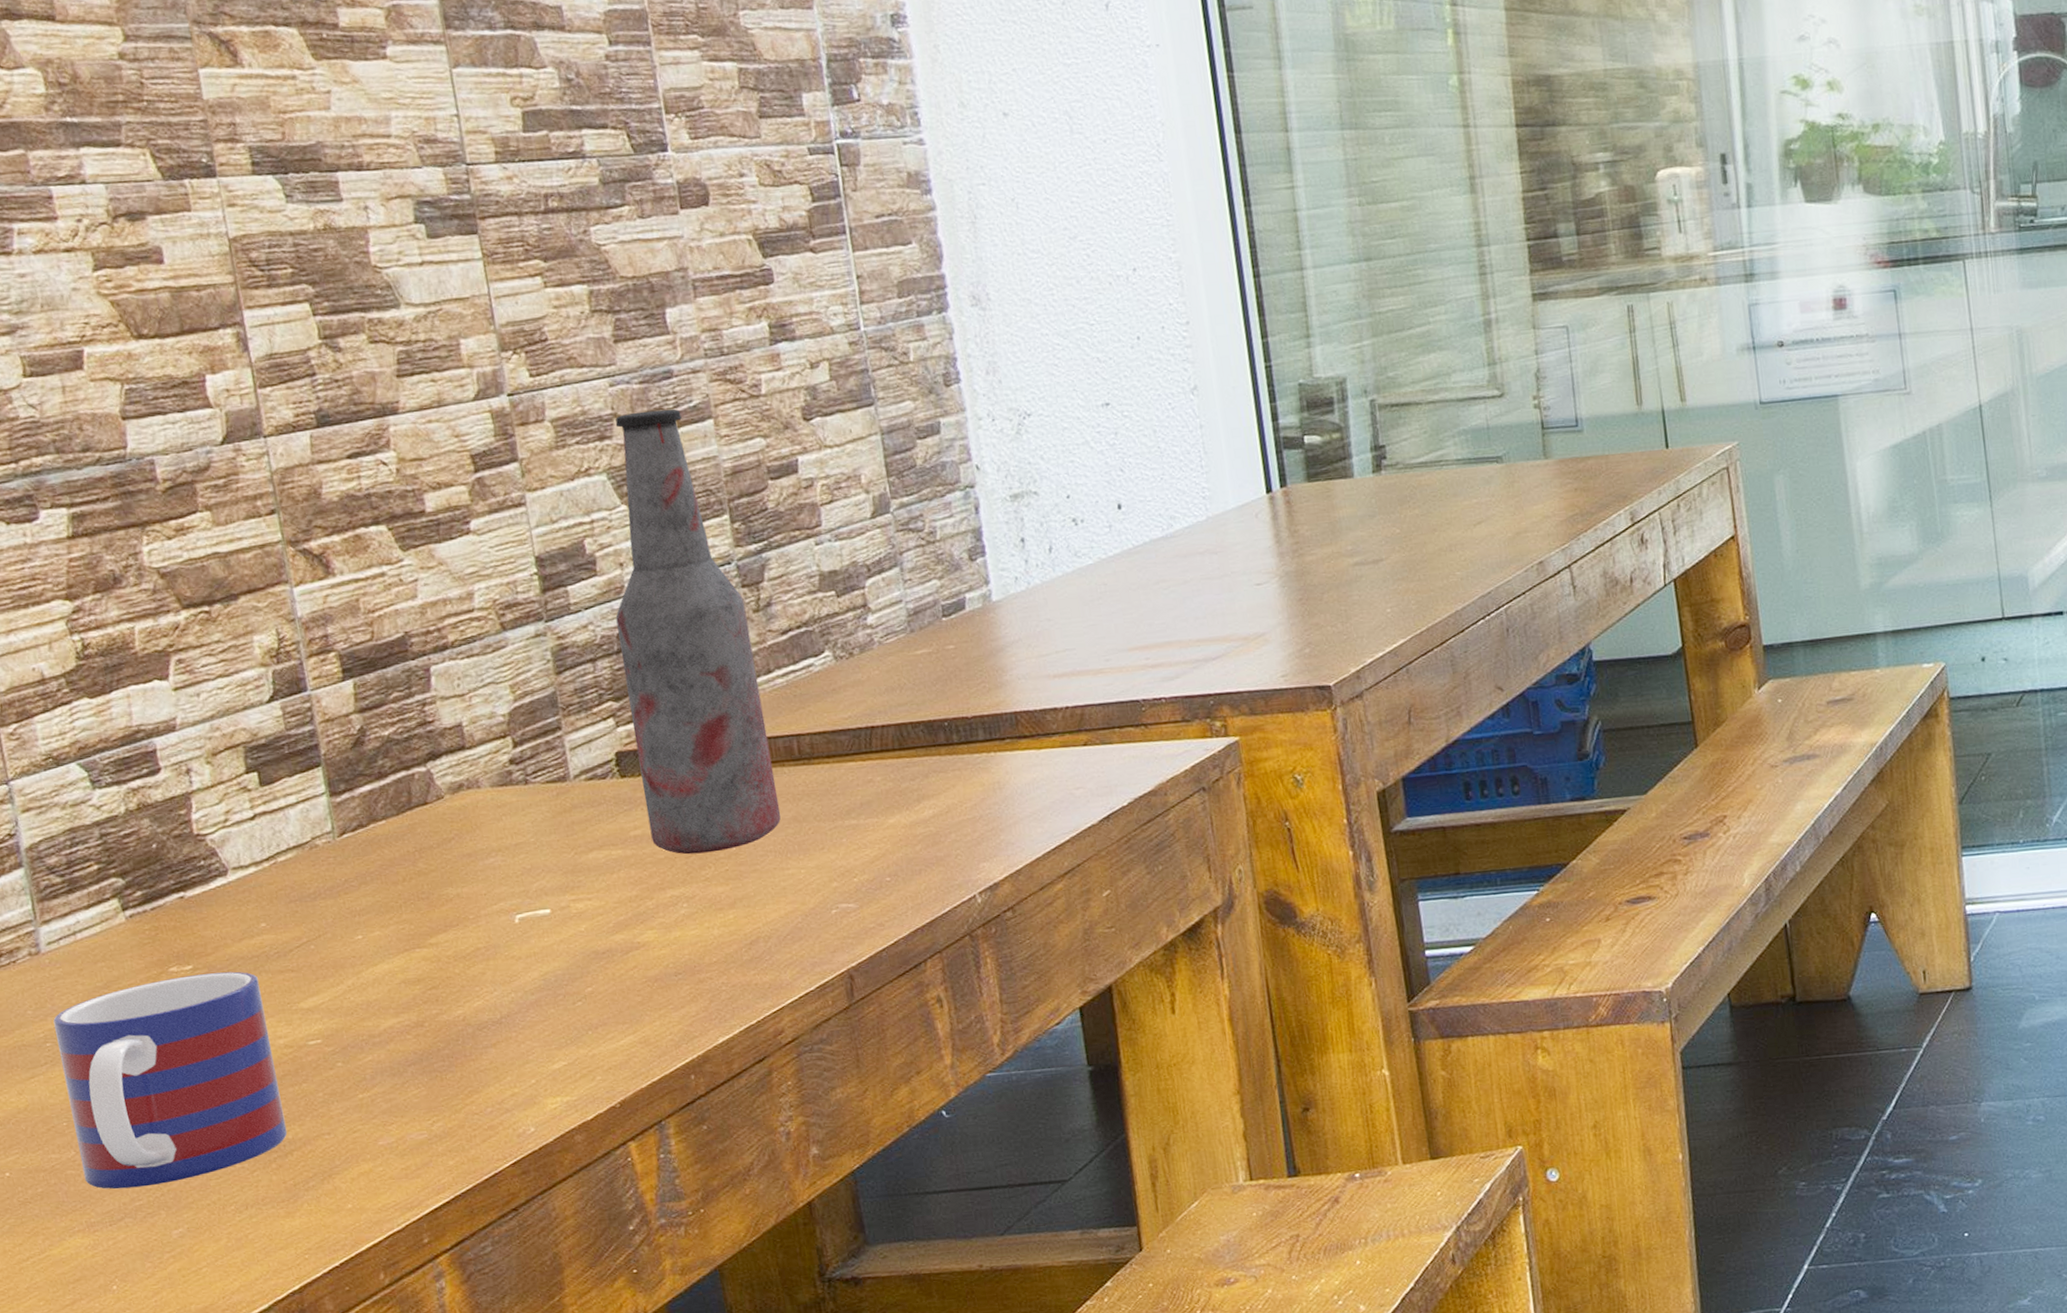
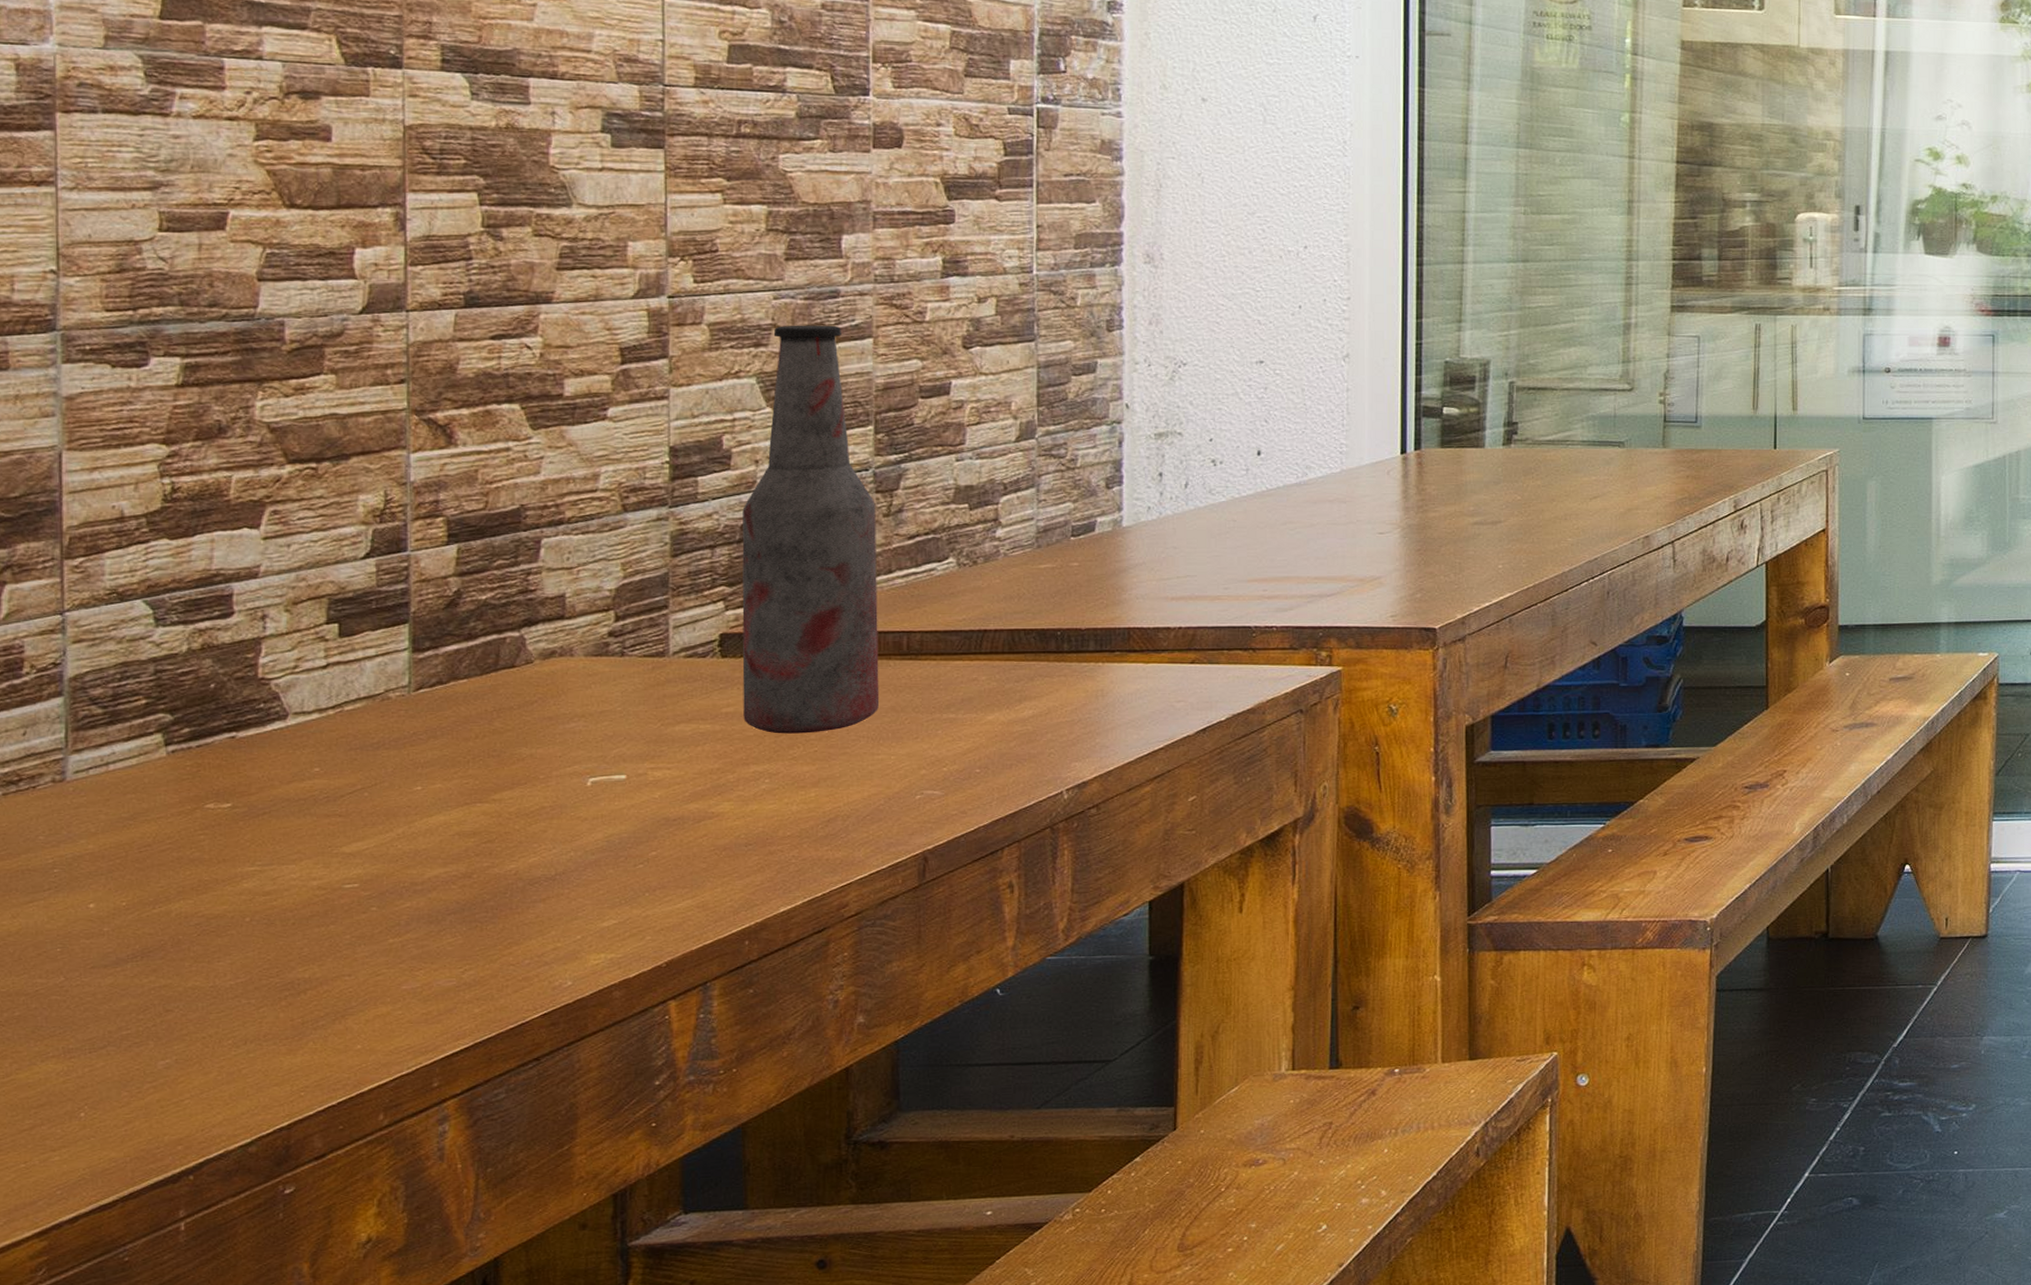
mug: present [53,971,288,1189] -> none [66,812,305,1017]

